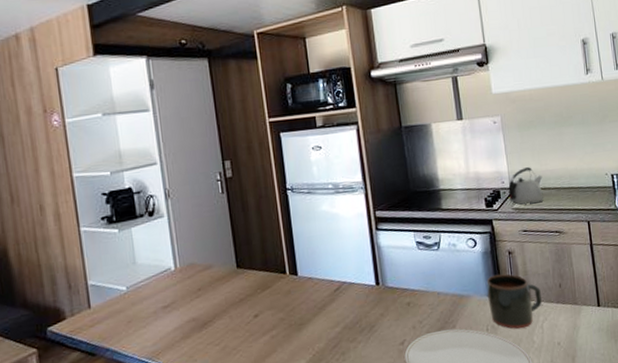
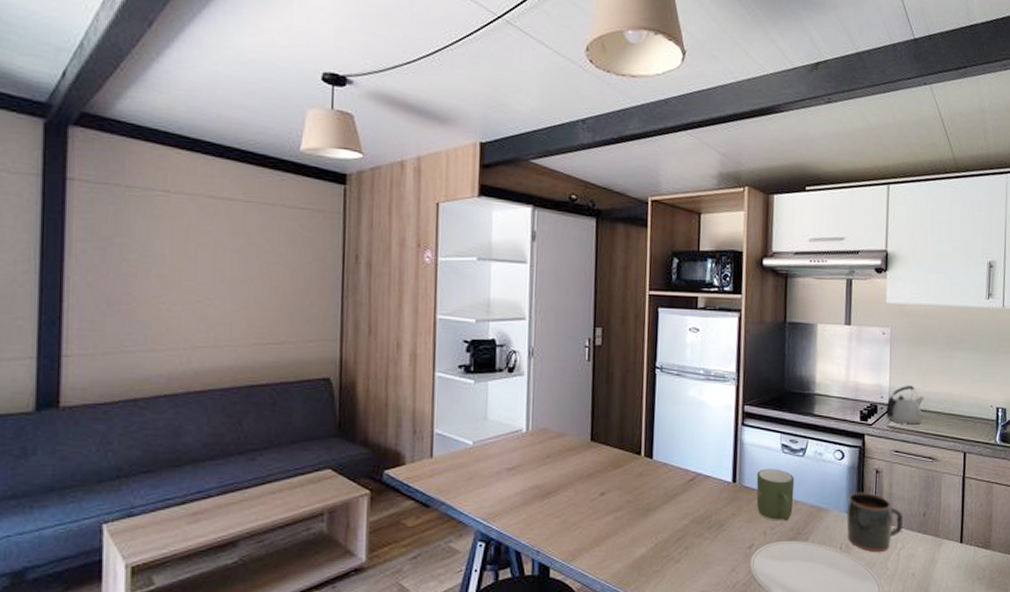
mug: none [397,265,437,315] -> present [756,469,795,521]

